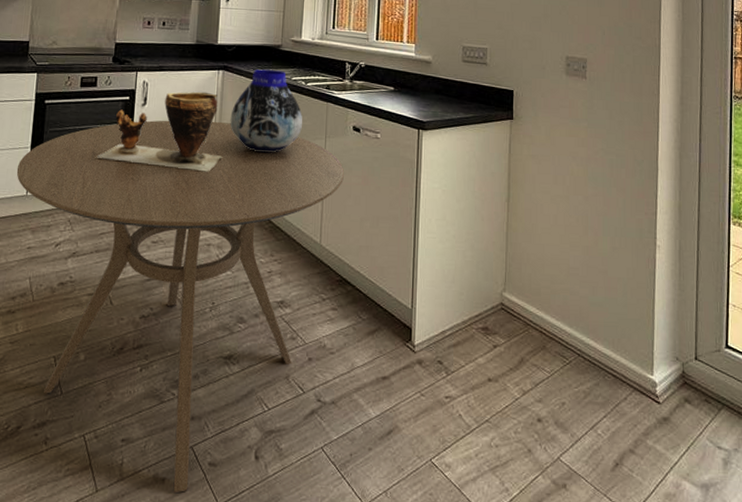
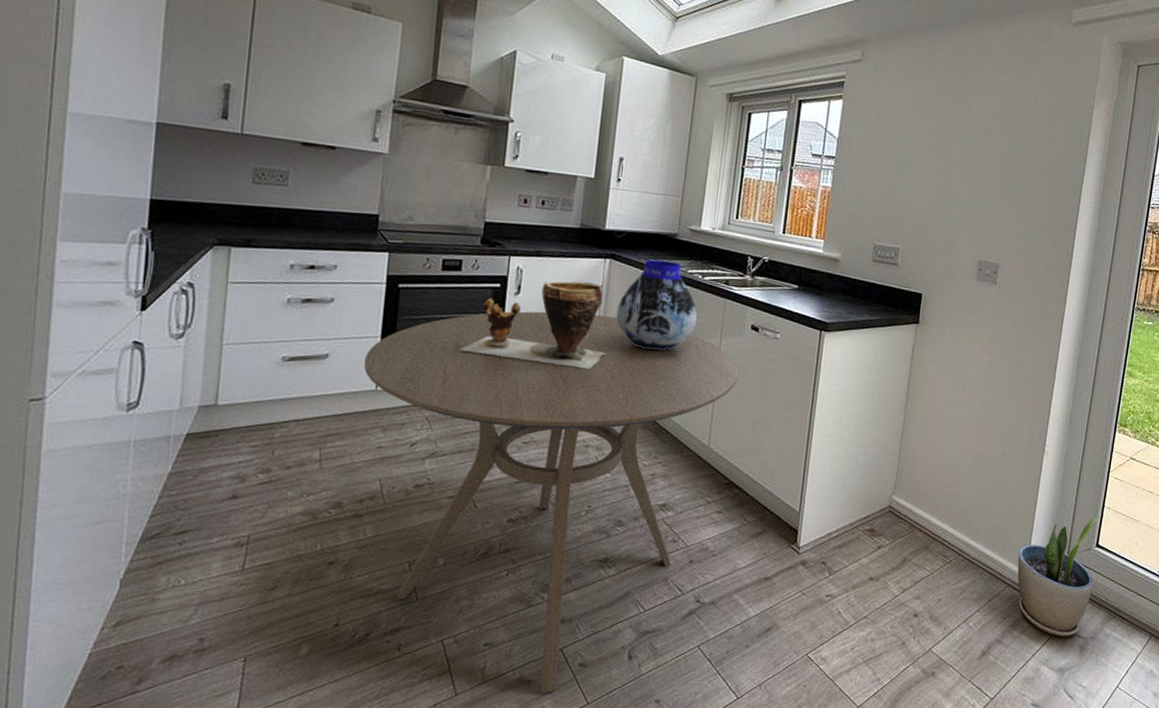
potted plant: none [641,316,728,449] -> present [1017,518,1099,637]

